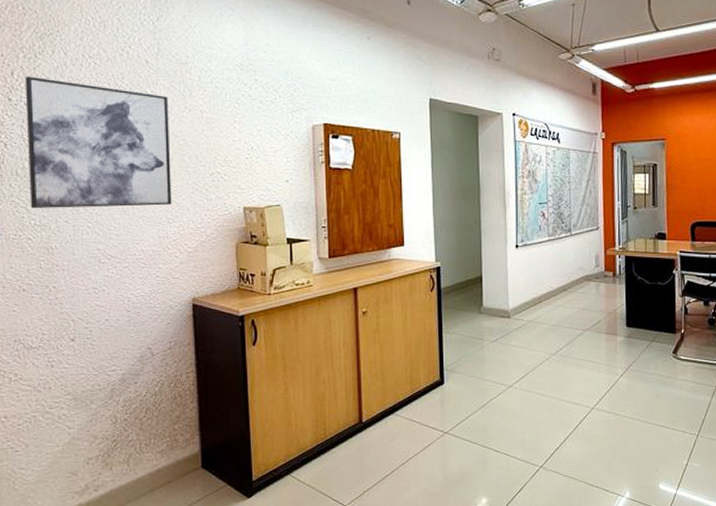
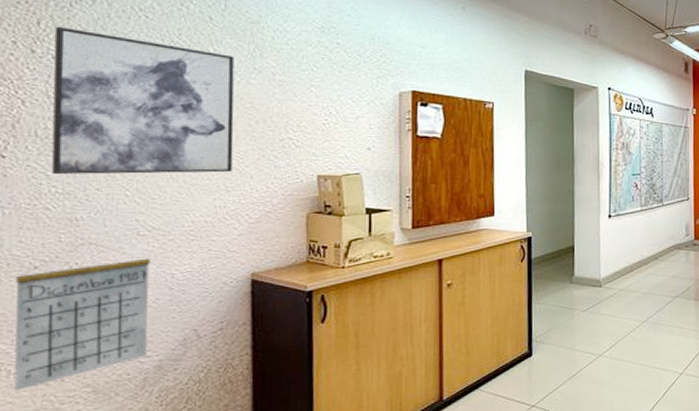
calendar: none [10,270,113,395] -> present [14,243,151,391]

